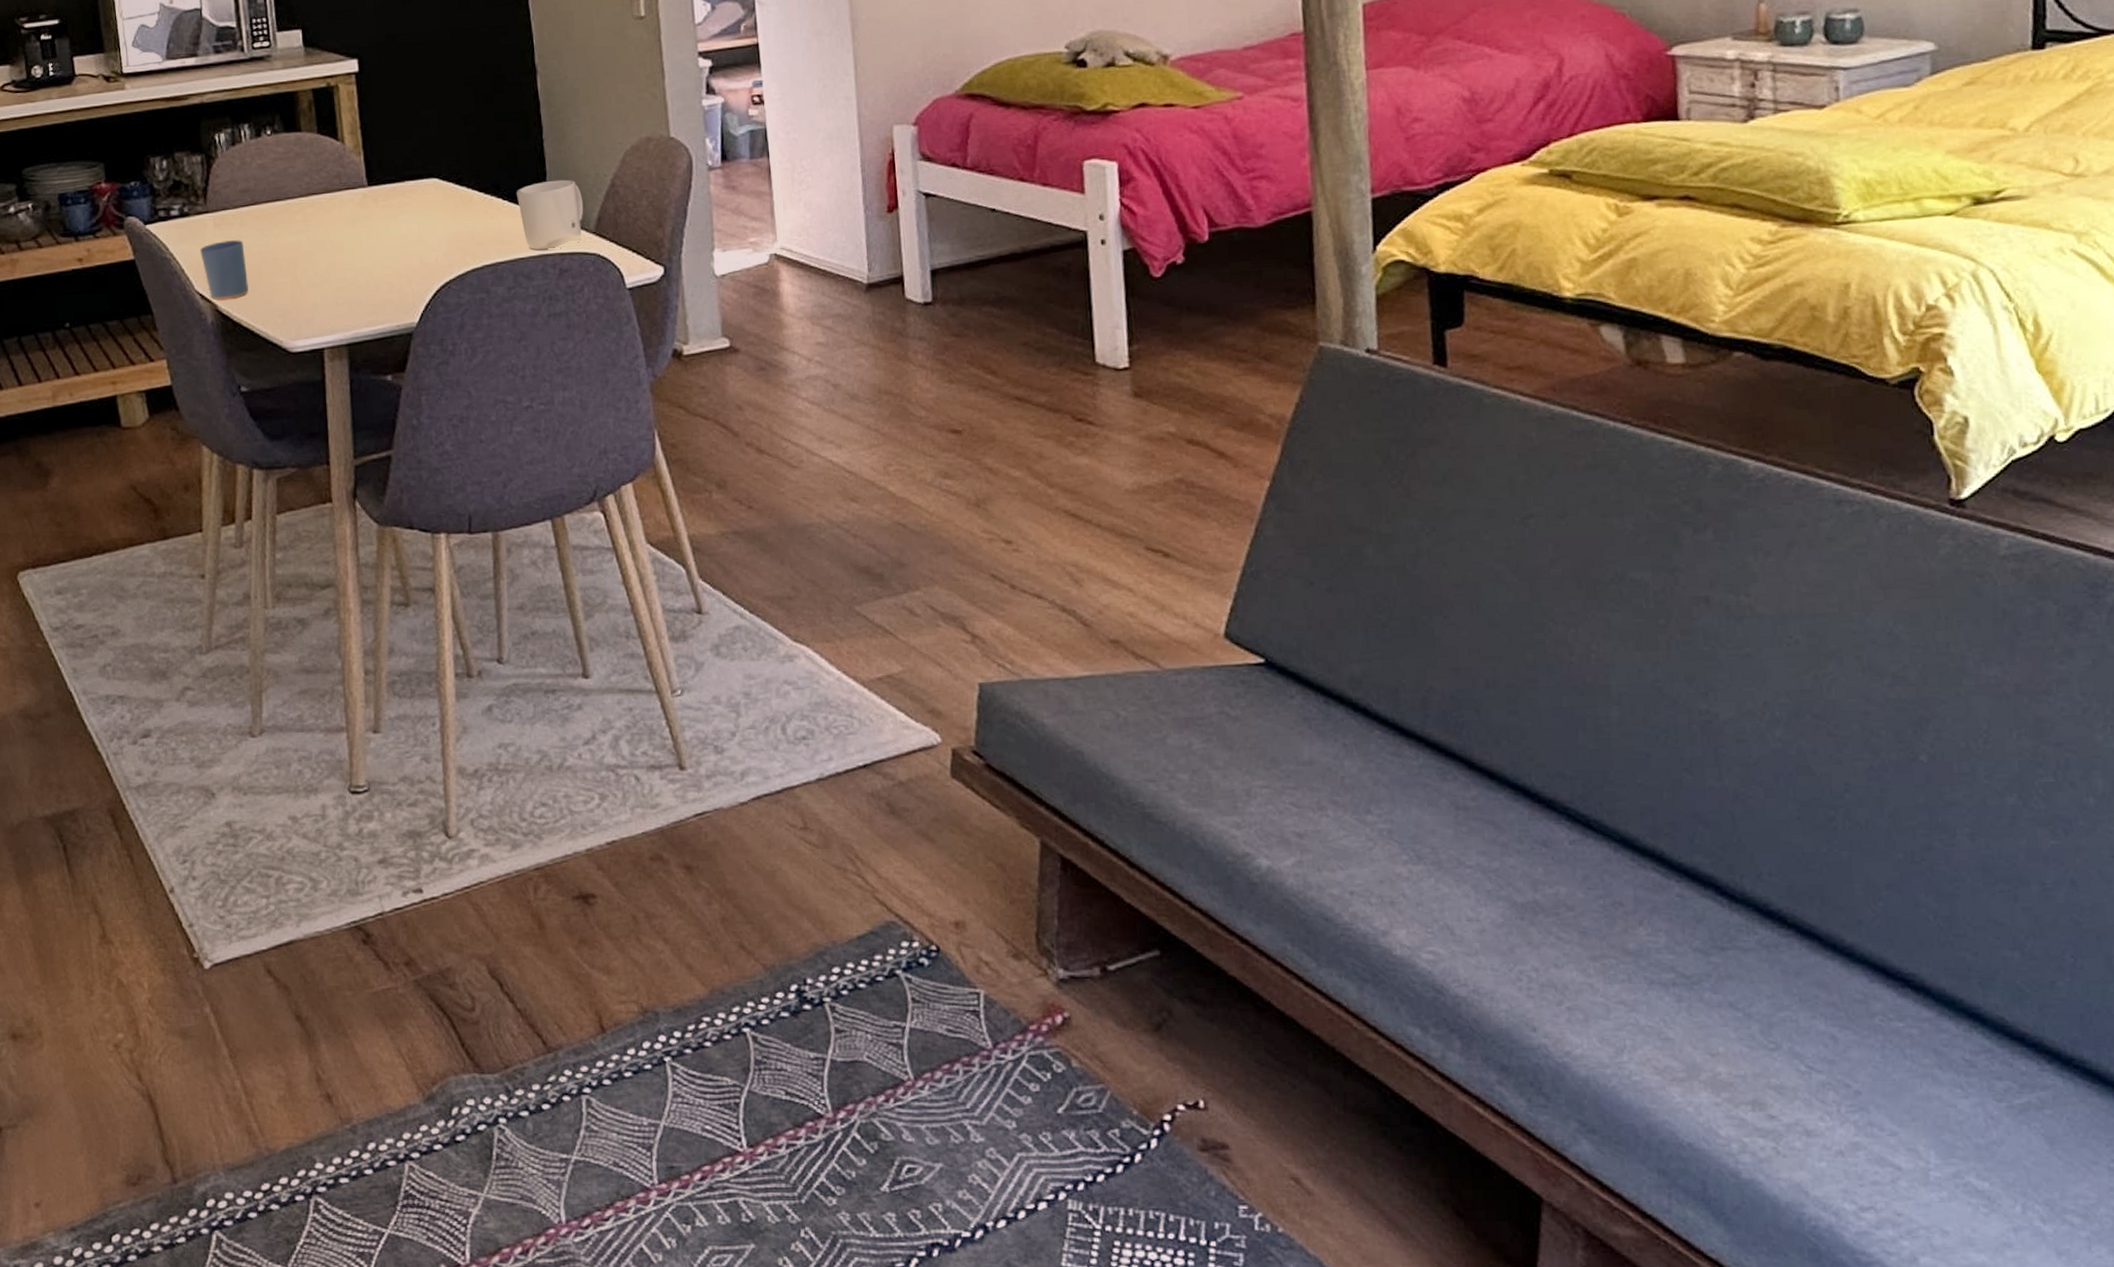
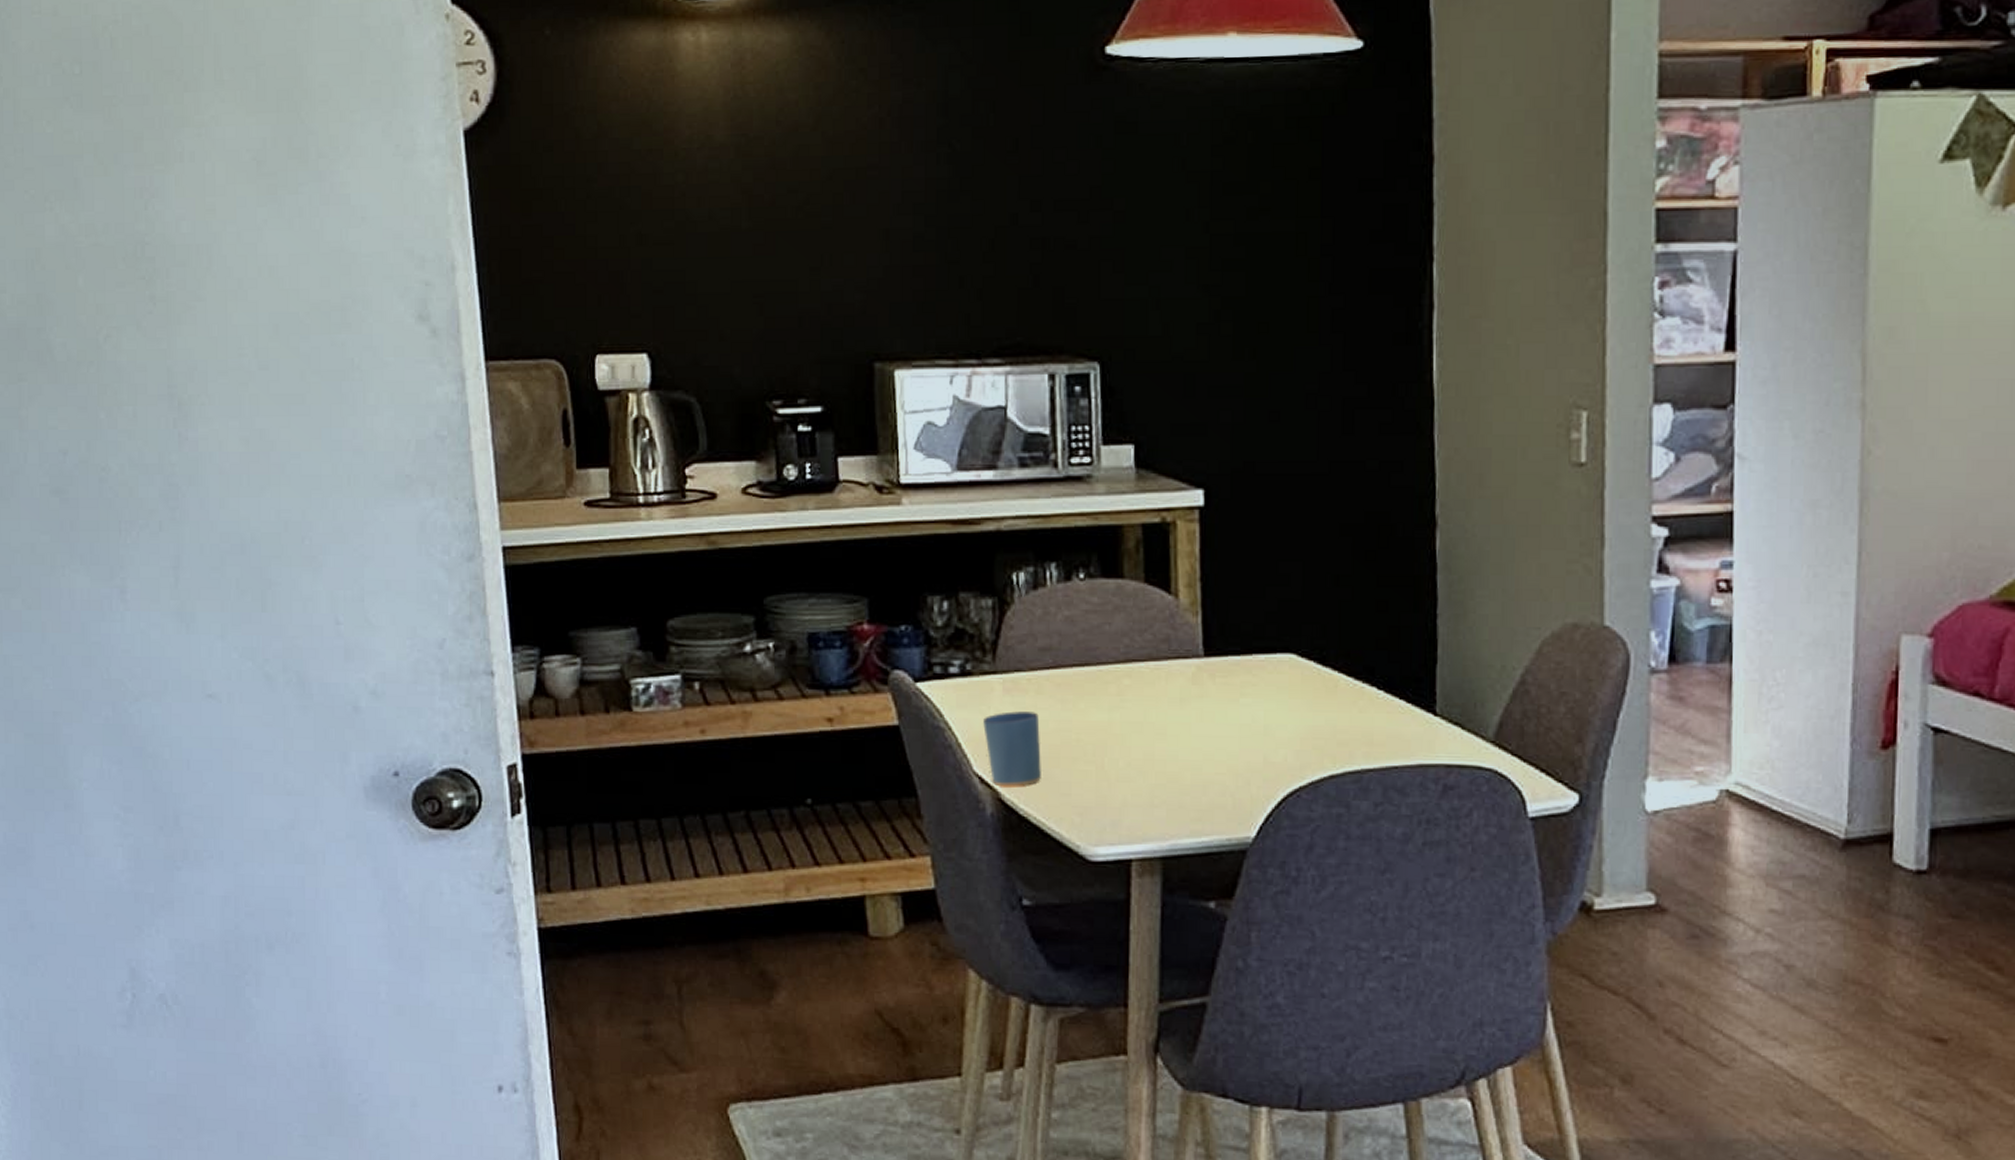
mug: present [517,179,584,252] -> none [1396,669,1482,761]

